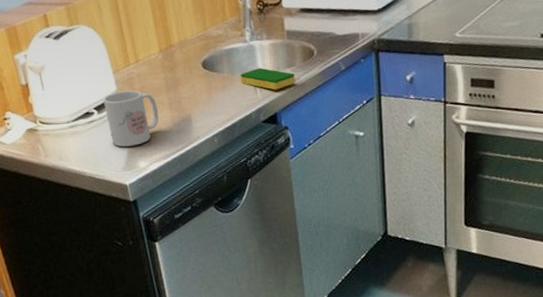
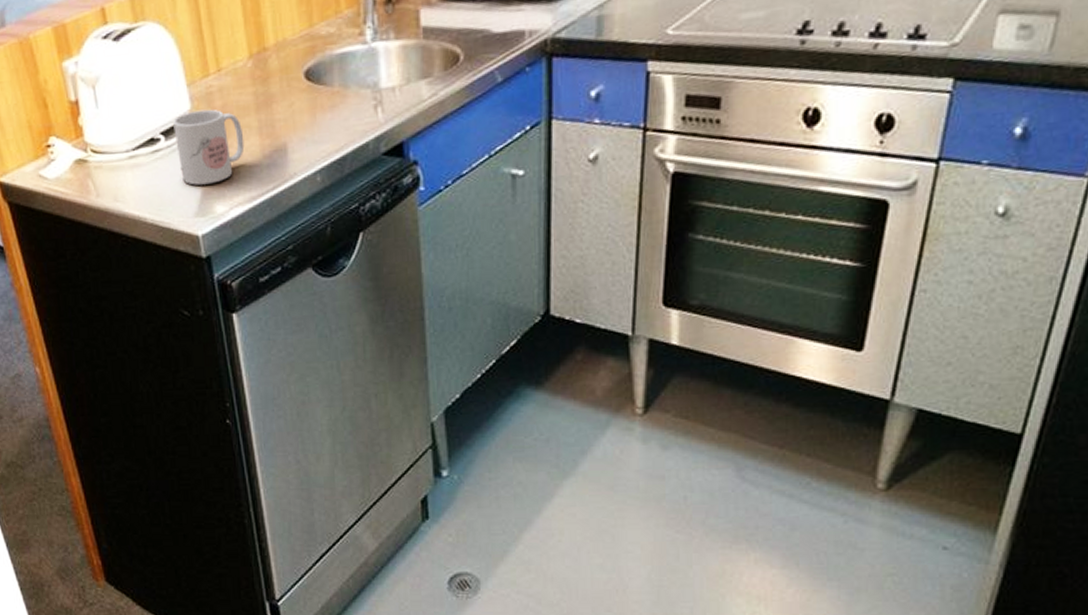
dish sponge: present [240,67,296,90] -> none [356,79,432,110]

